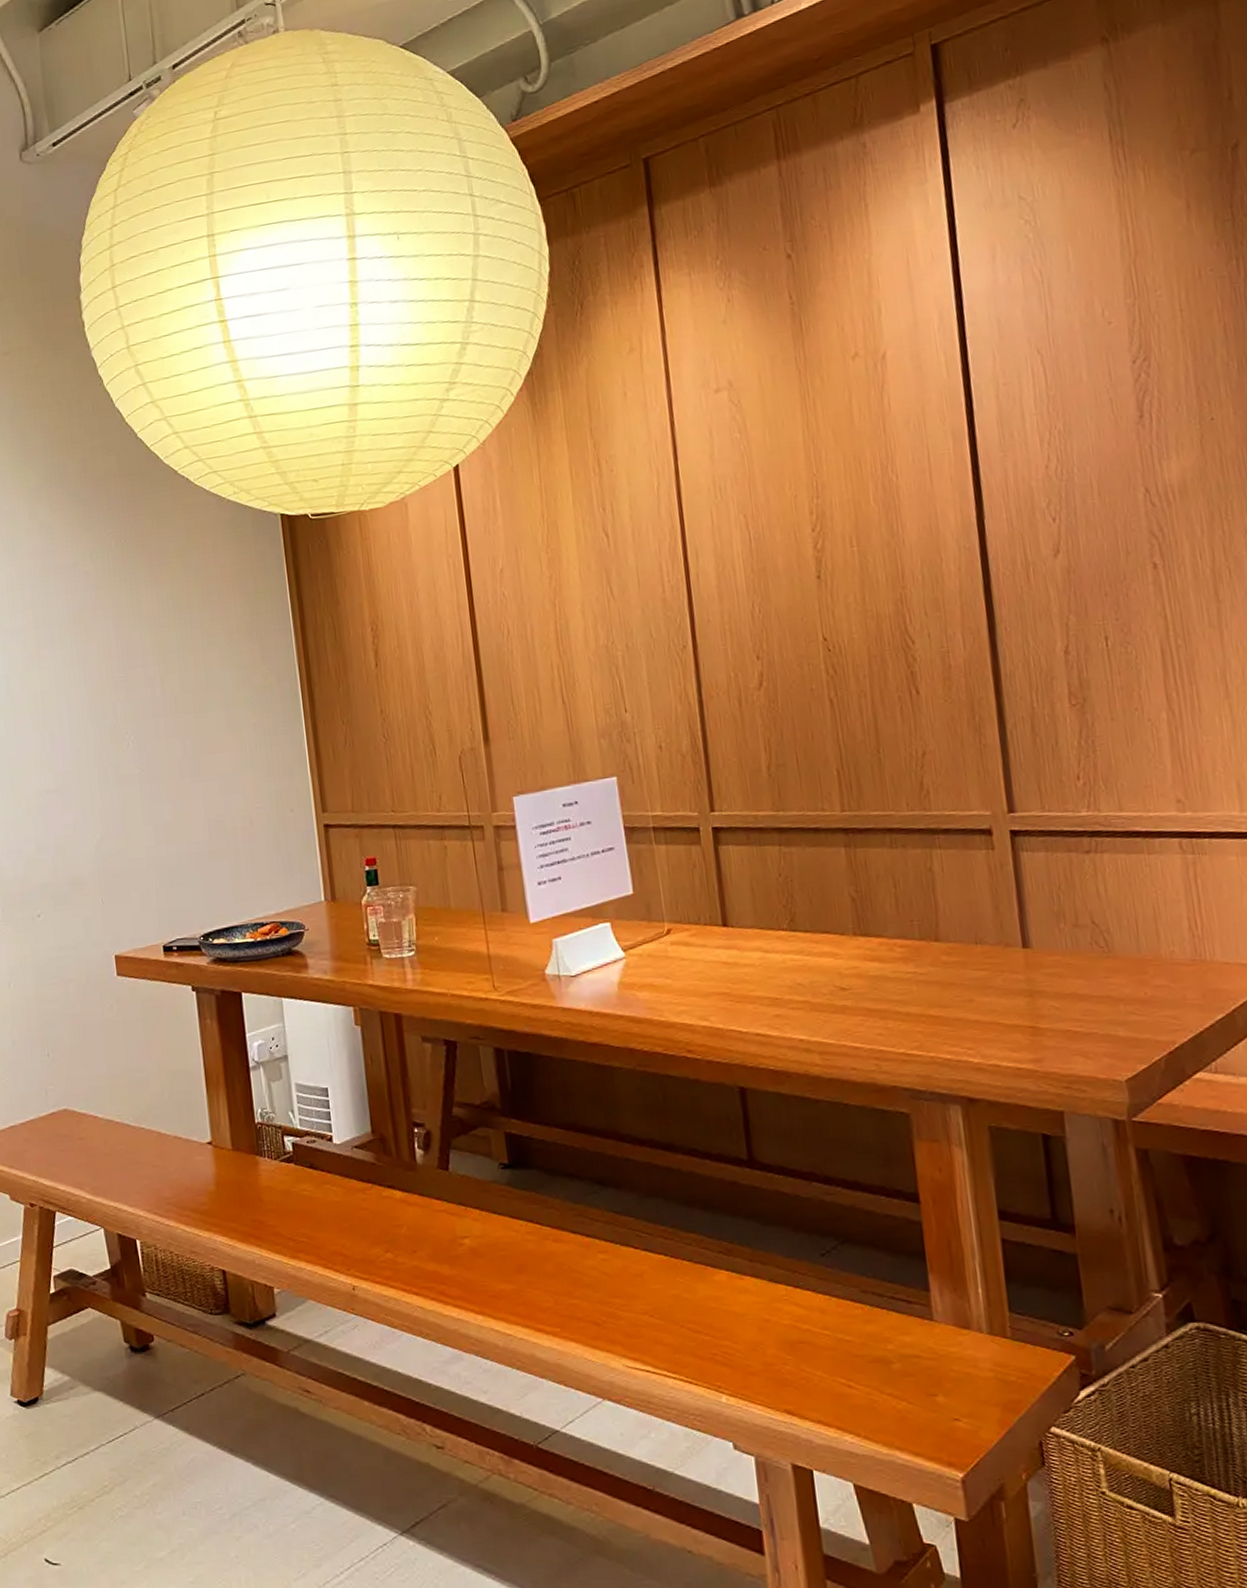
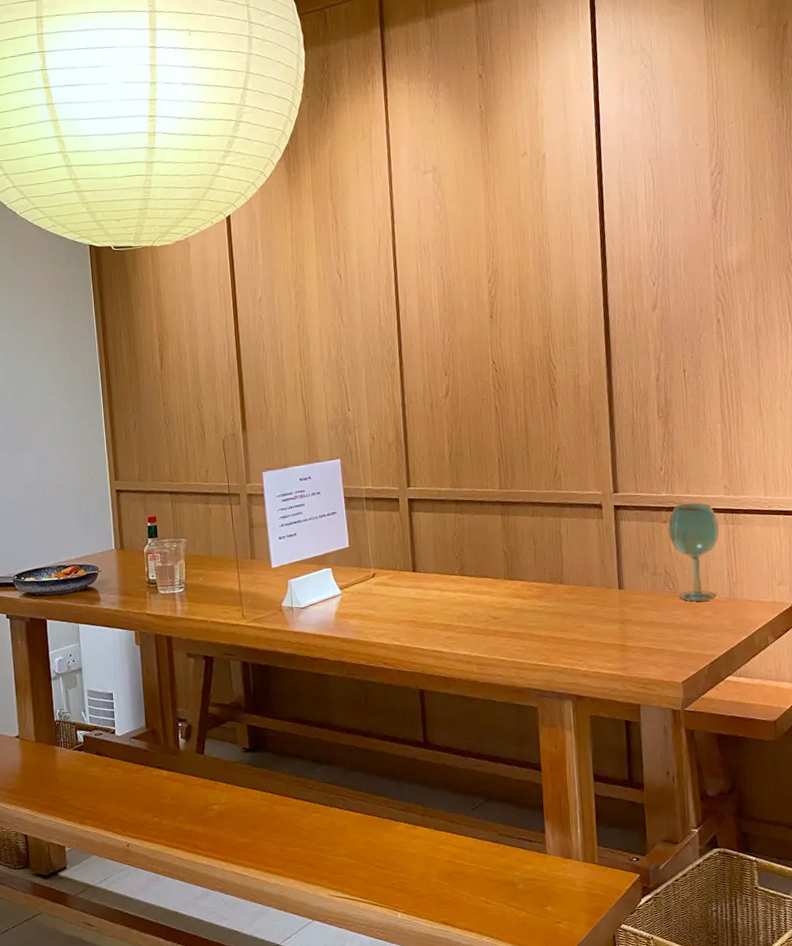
wine glass: none [1093,824,1174,965] -> present [668,503,720,602]

